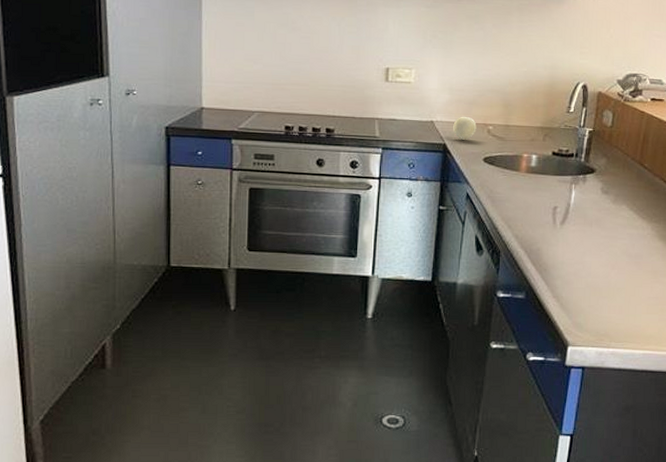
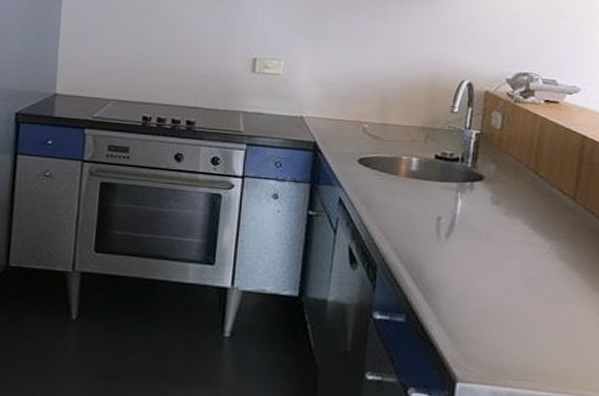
fruit: present [453,116,477,141] -> none [325,112,351,139]

